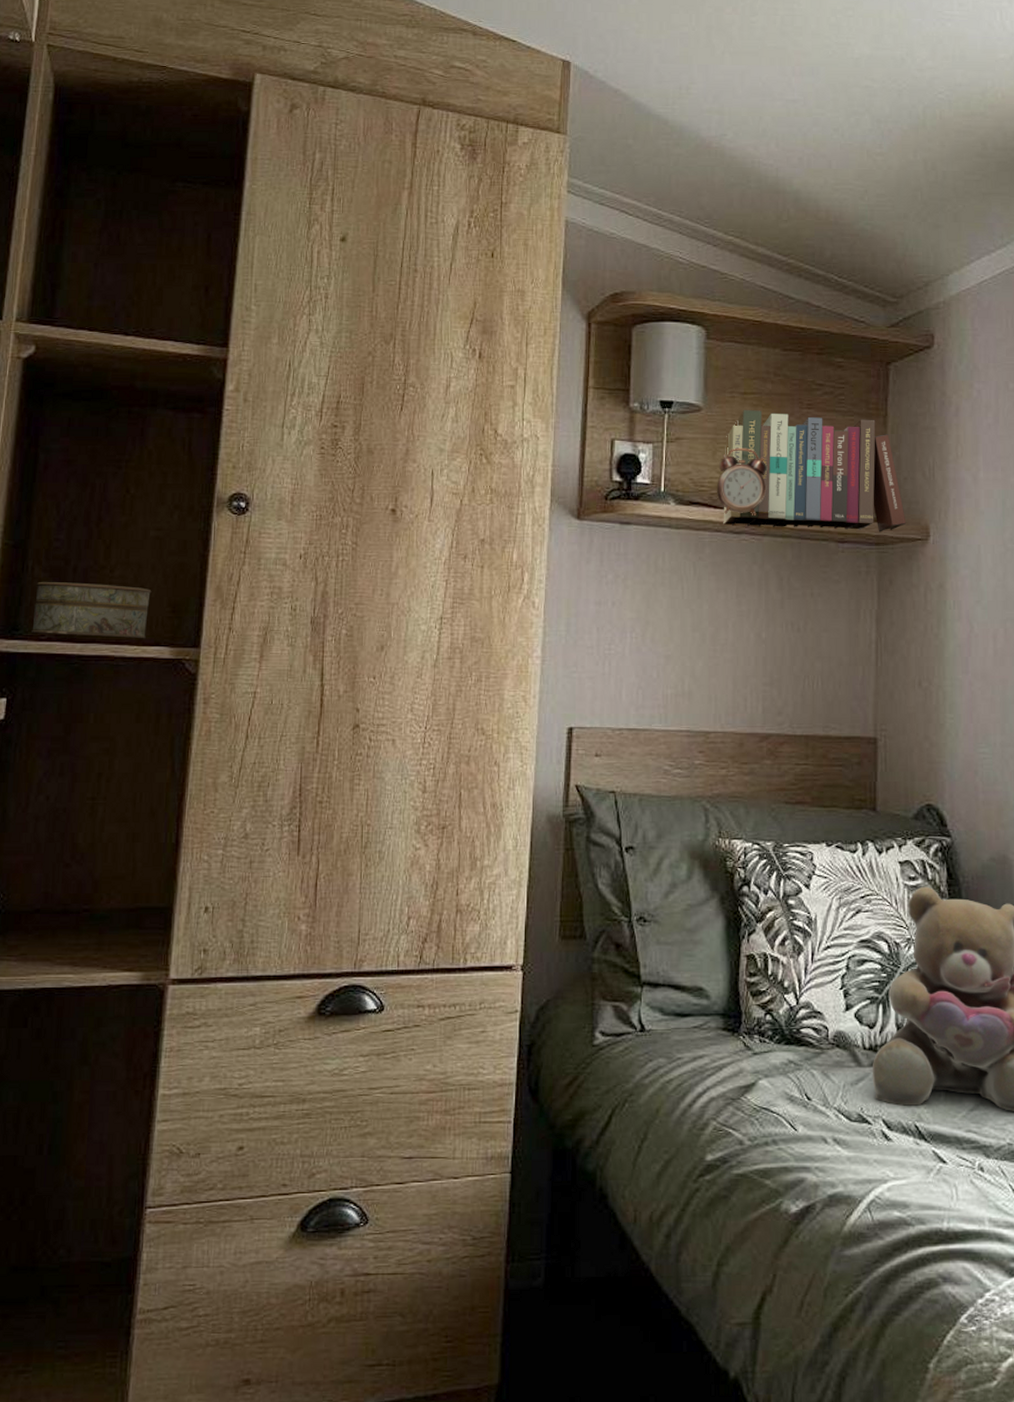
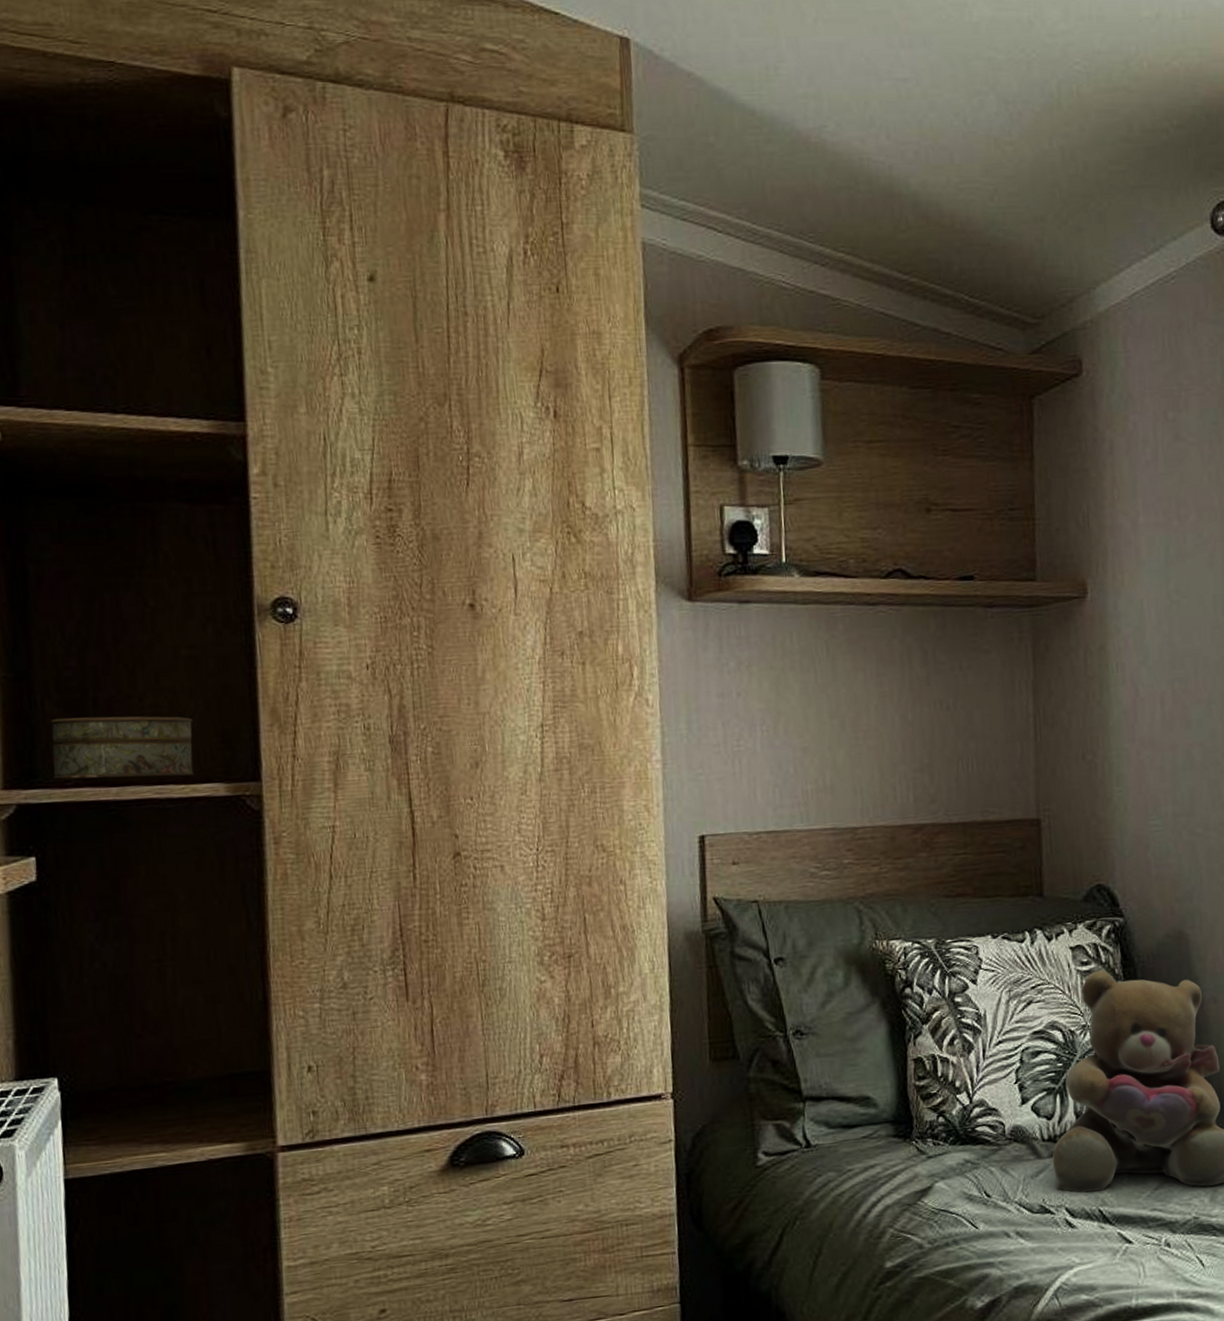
alarm clock: present [716,448,767,515] -> none [845,505,902,584]
books: present [723,410,907,532] -> none [852,460,1061,597]

